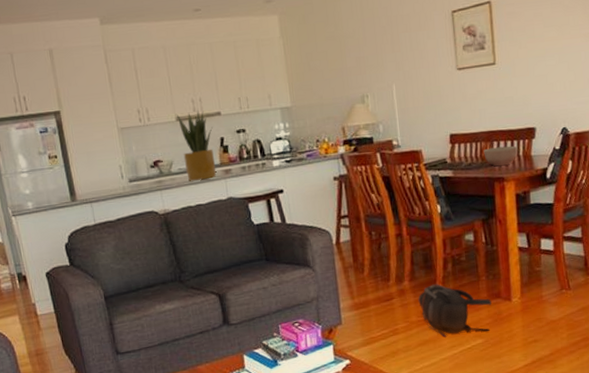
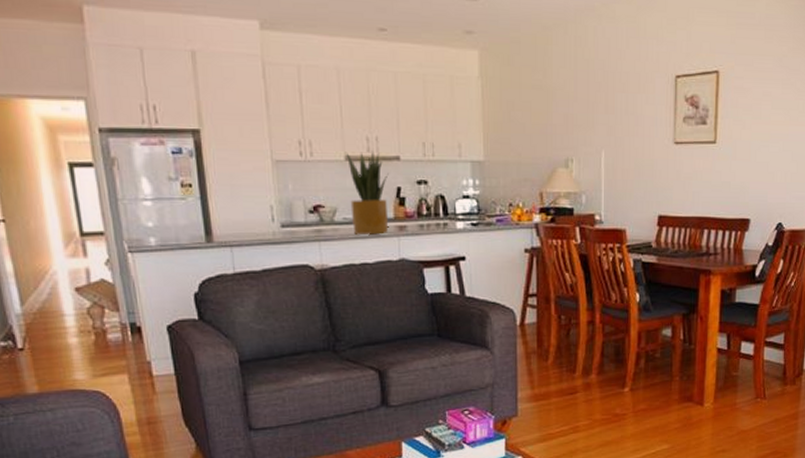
backpack: present [418,284,492,337] -> none [604,380,682,440]
bowl: present [483,145,518,167] -> none [692,236,729,257]

